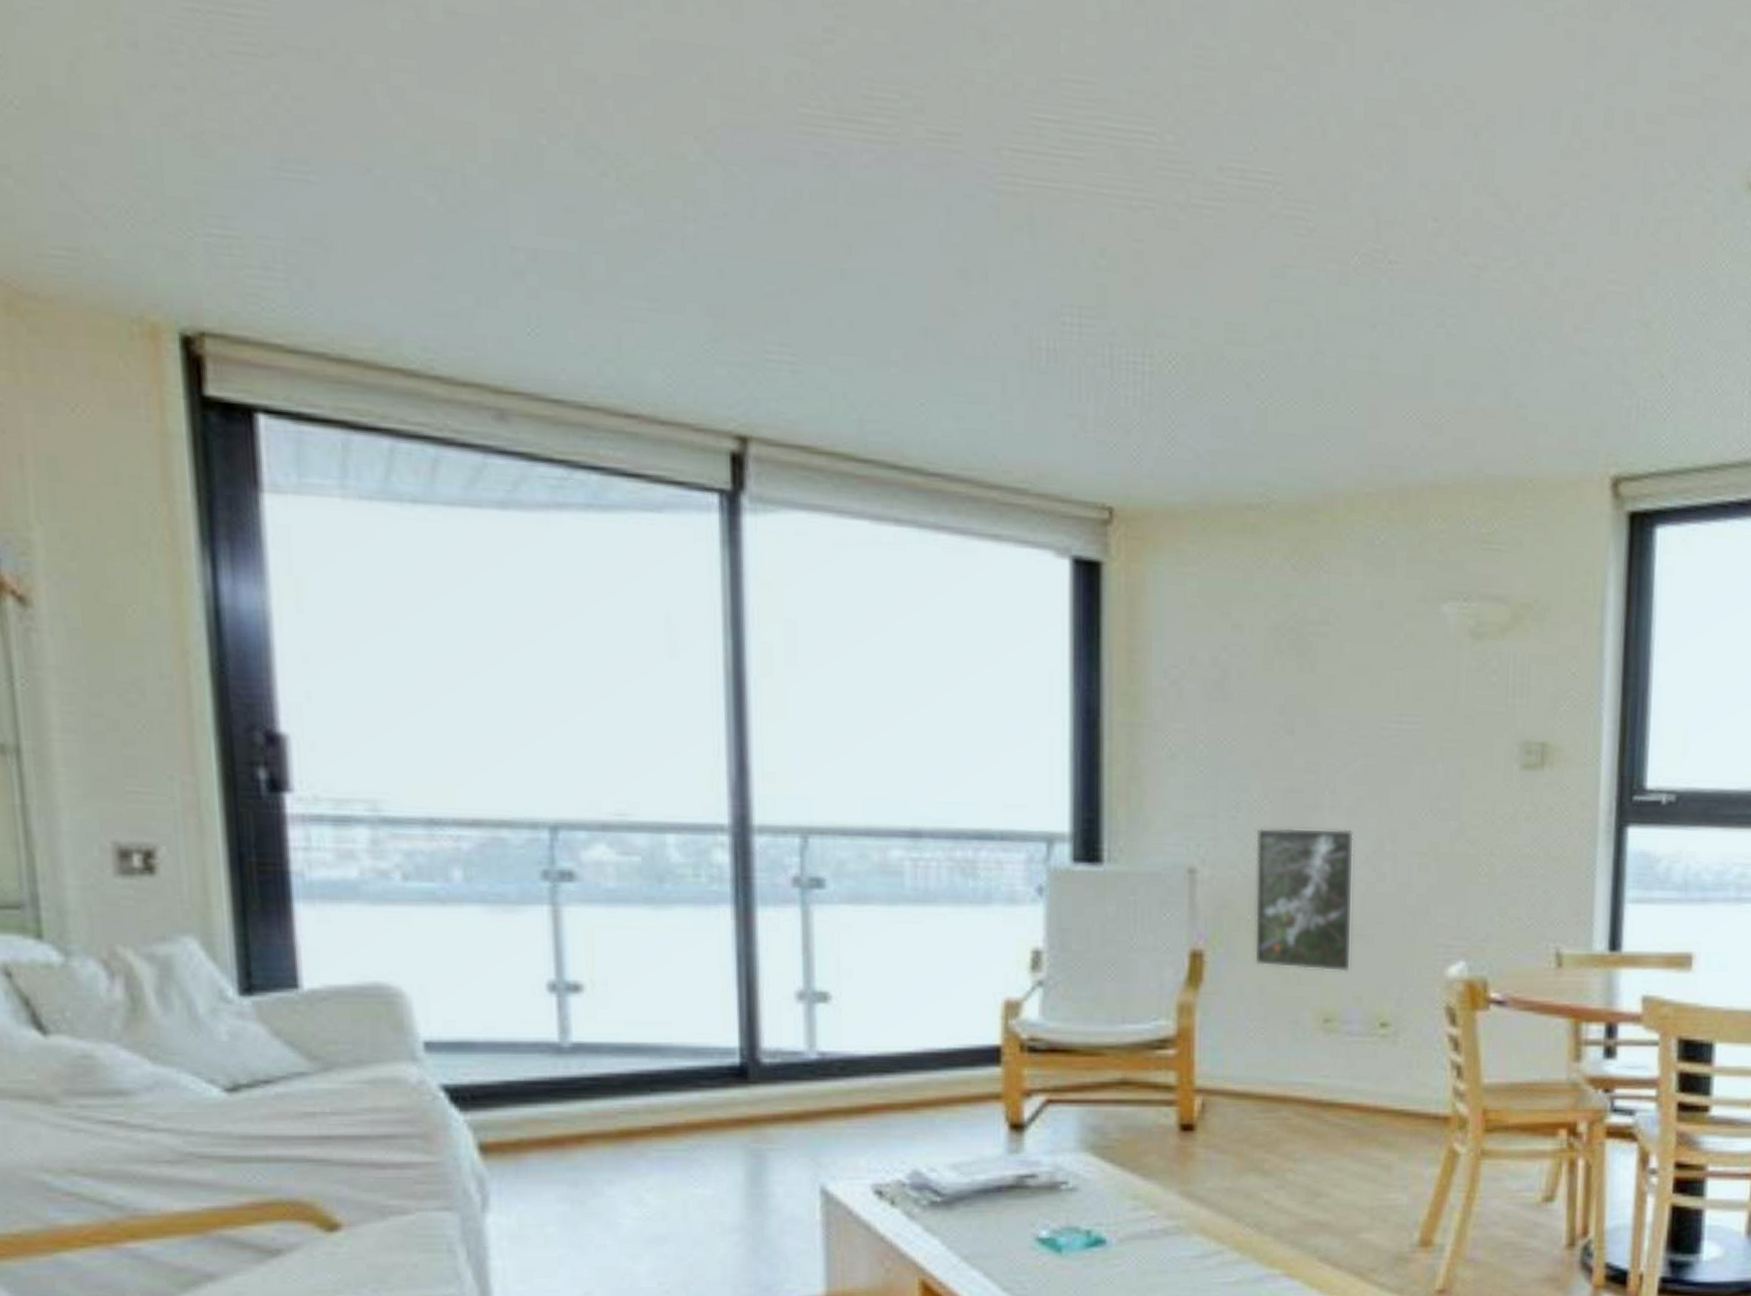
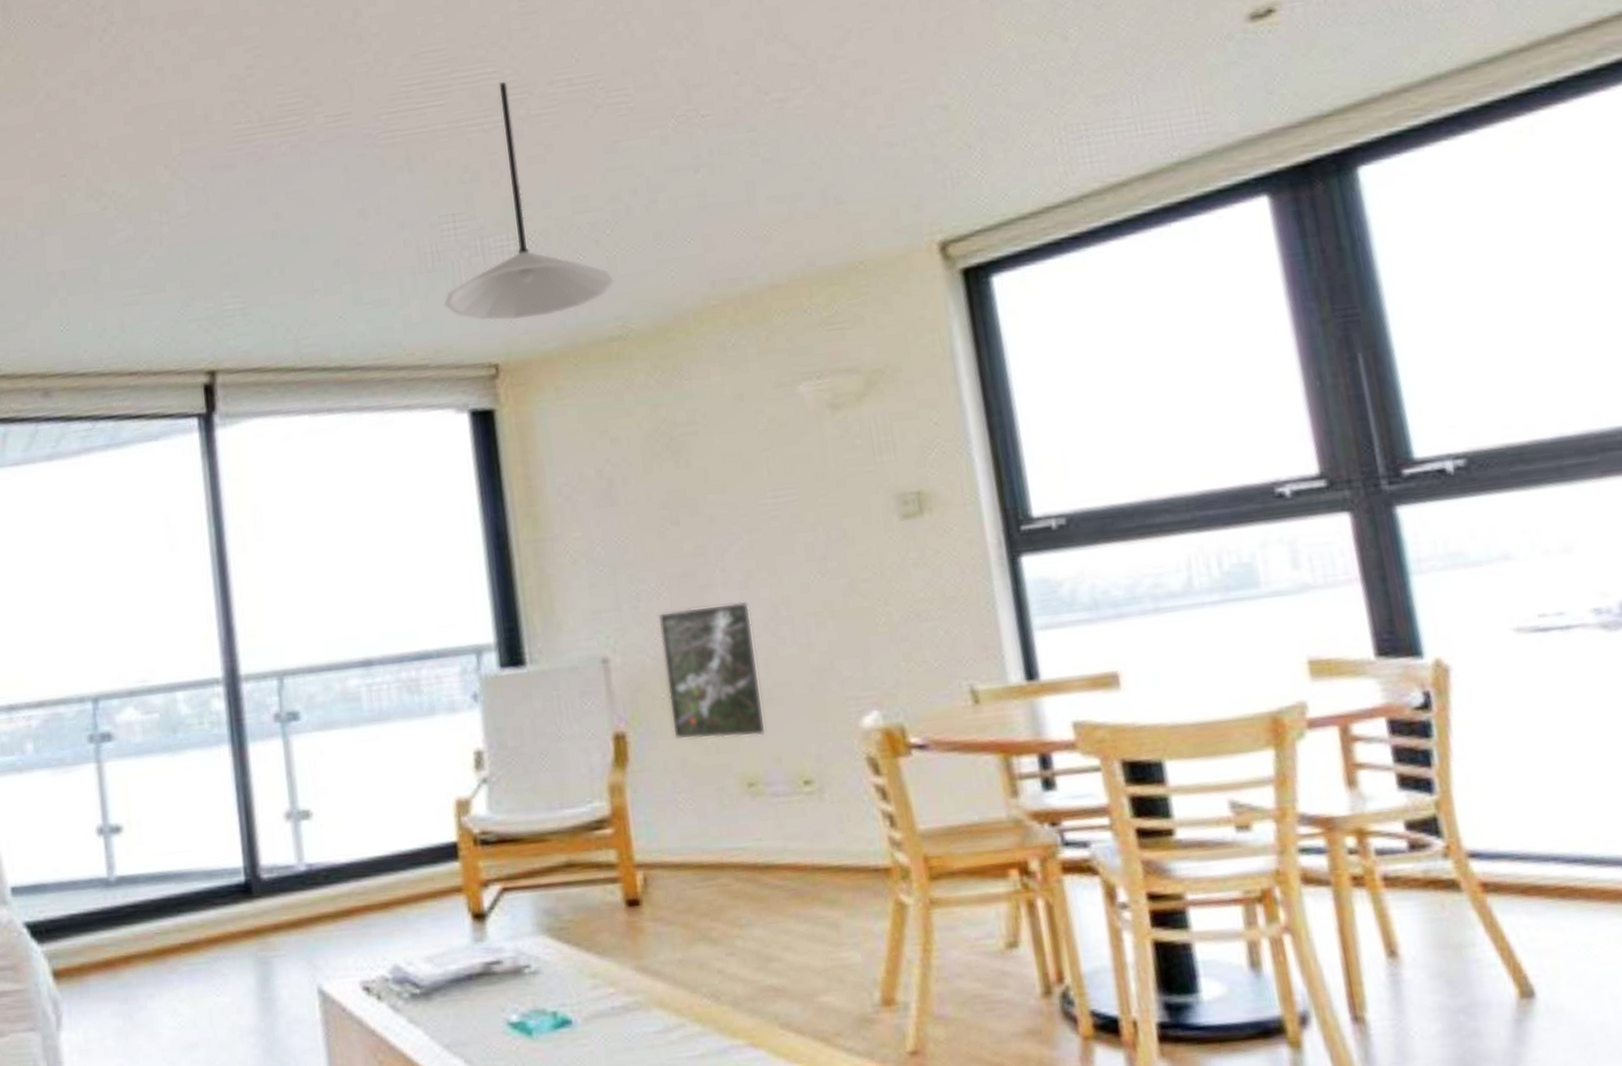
pendant light: none [1055,150,1262,462] -> present [443,82,615,321]

